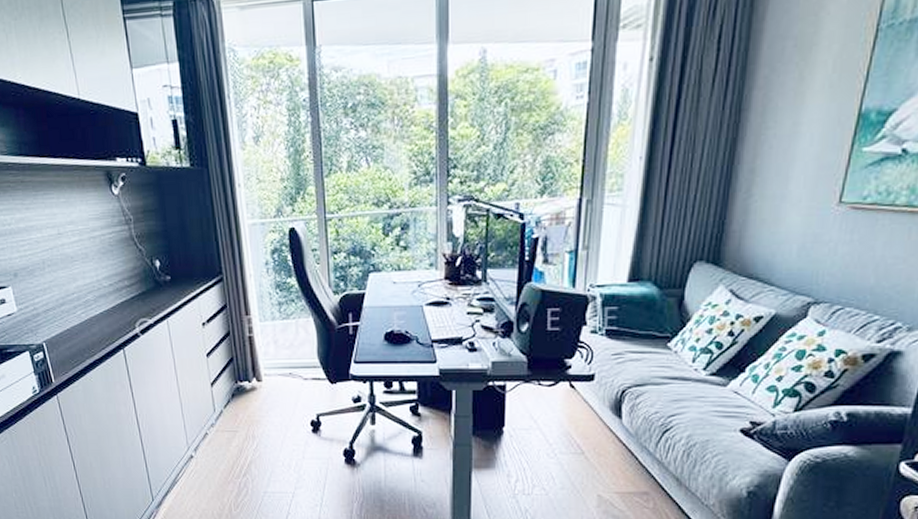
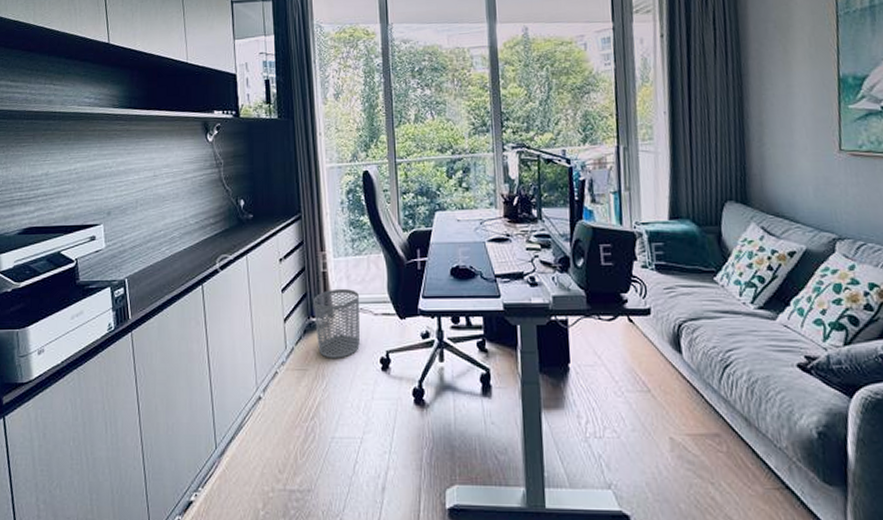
waste bin: none [240,353,290,421] -> present [314,288,360,358]

